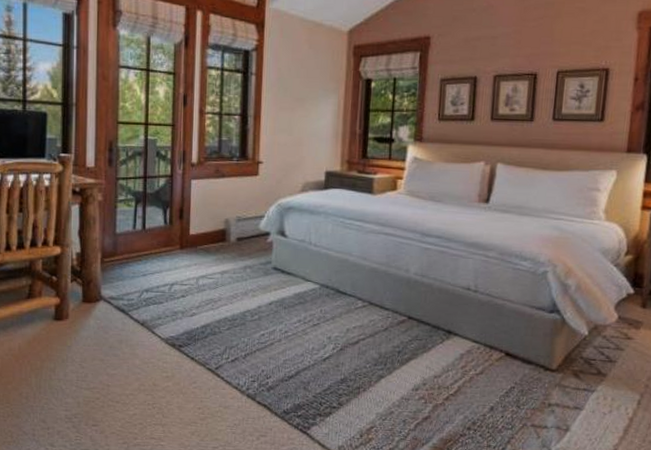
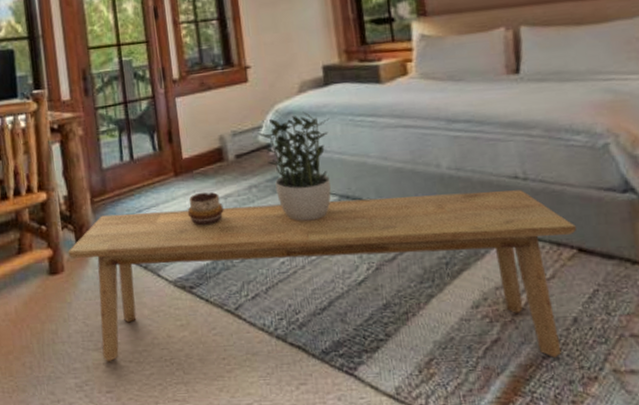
bench: none [74,274,509,436] -> present [68,190,577,362]
decorative bowl: none [187,266,219,294] -> present [187,192,224,225]
potted plant: none [259,208,324,303] -> present [257,111,331,221]

